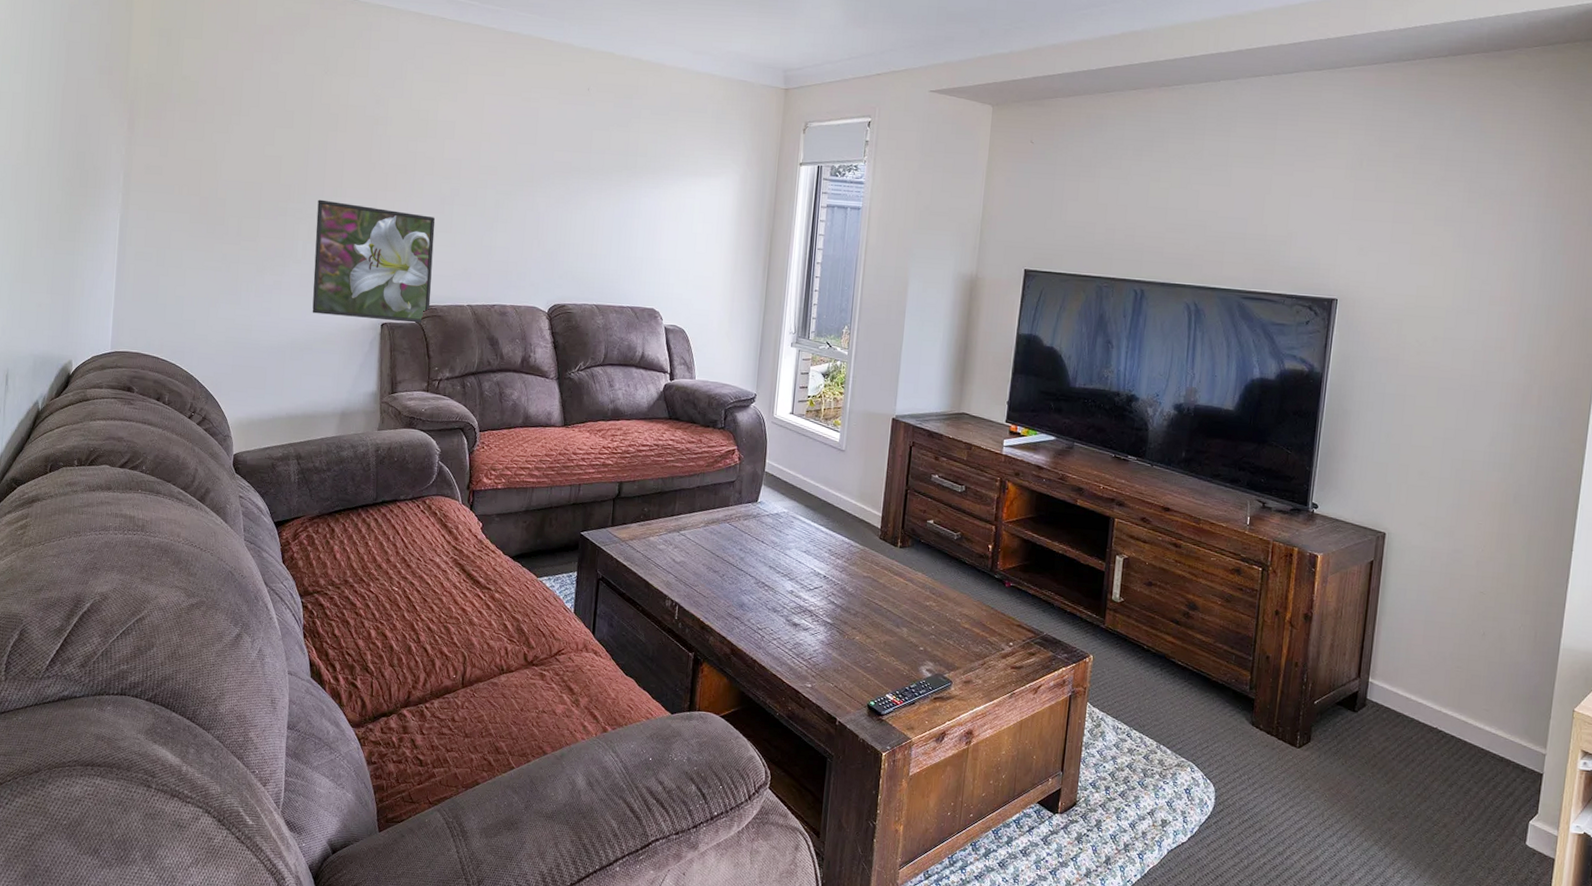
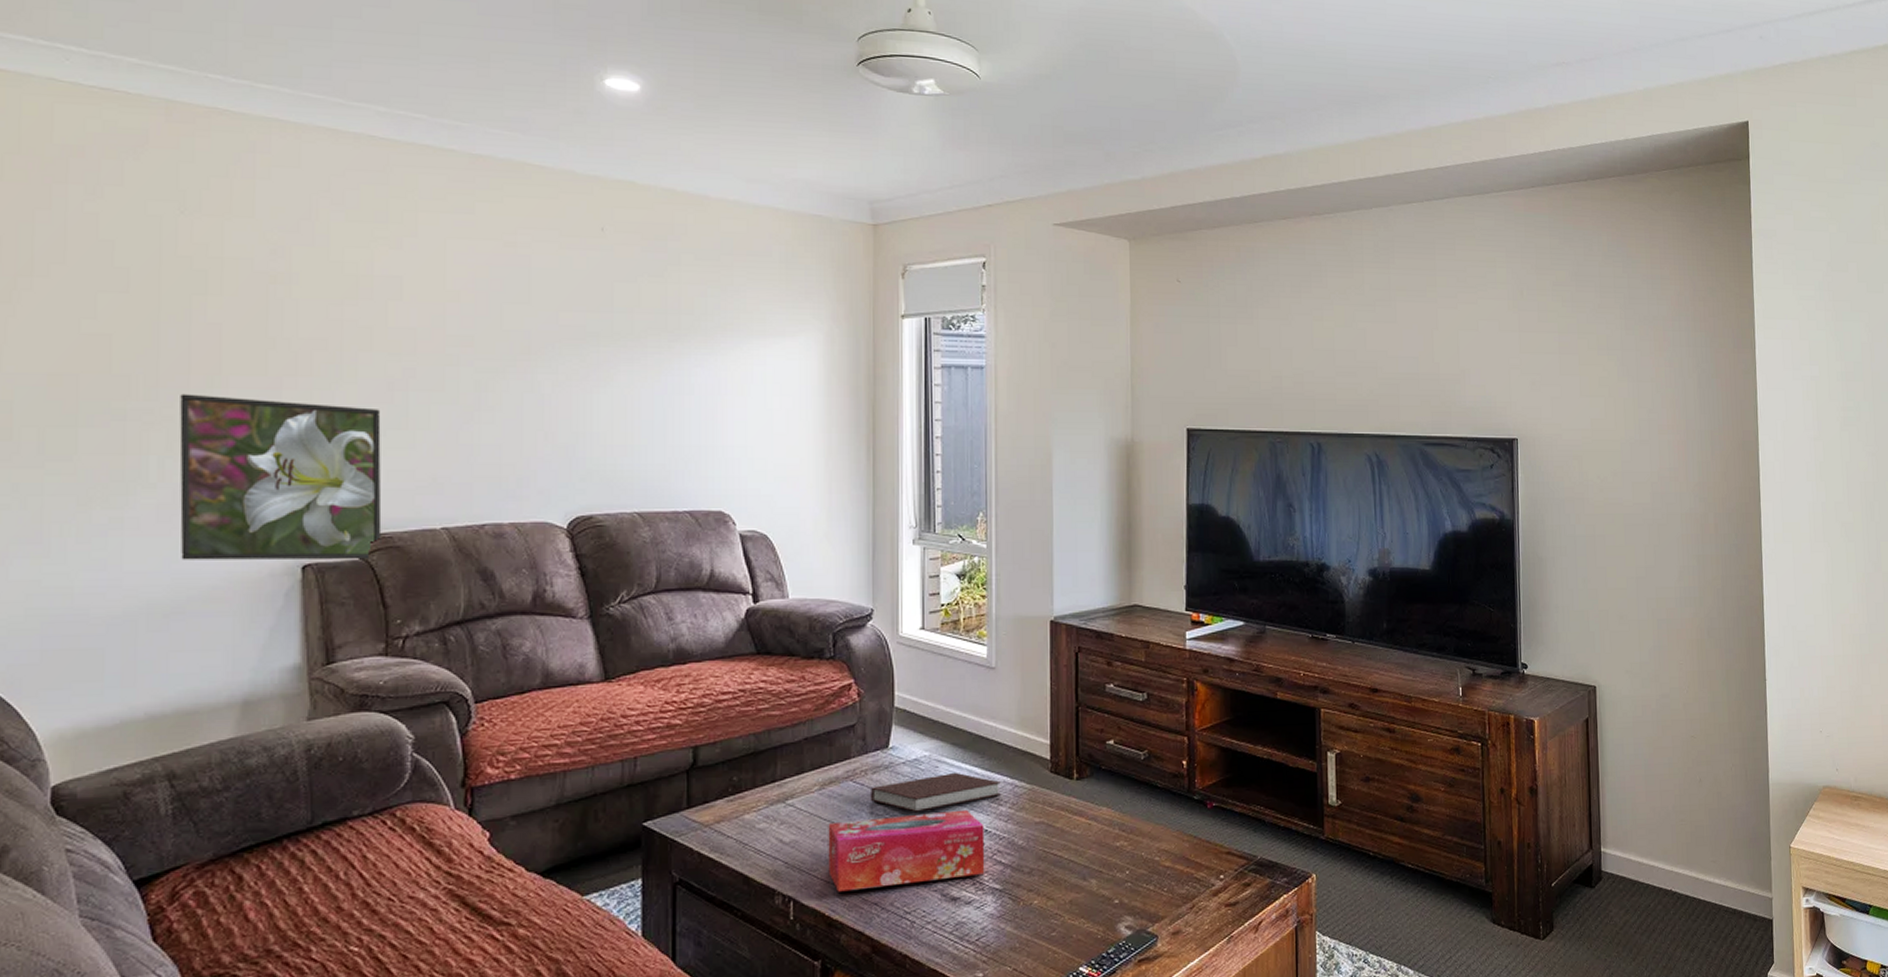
tissue box: none [705,553,824,610] -> present [828,809,985,892]
notebook: none [741,527,840,555] -> present [871,772,1001,812]

